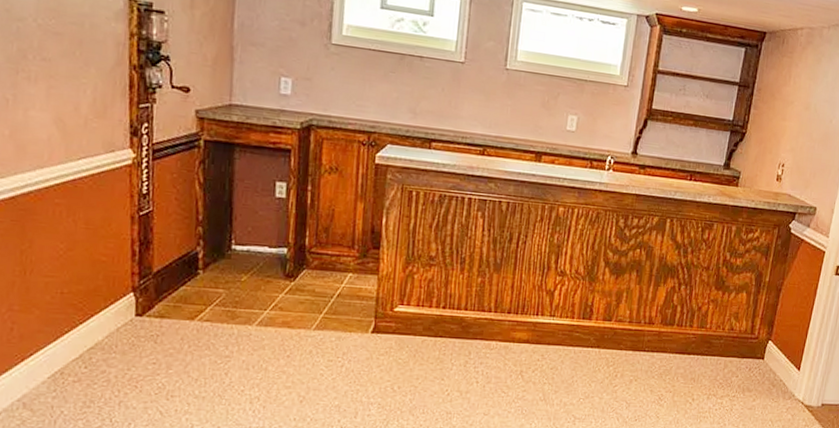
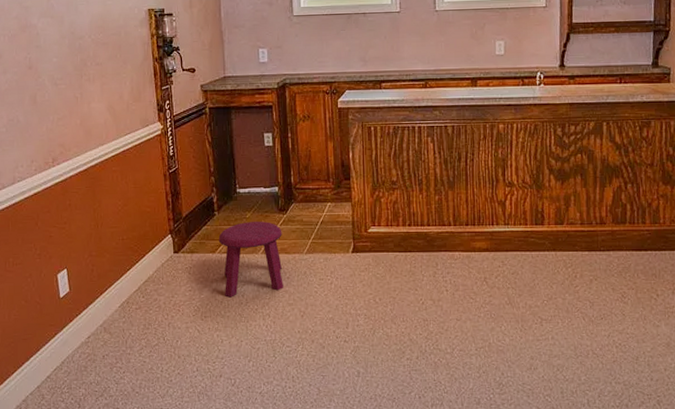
stool: none [200,286,287,375] -> present [218,222,283,298]

